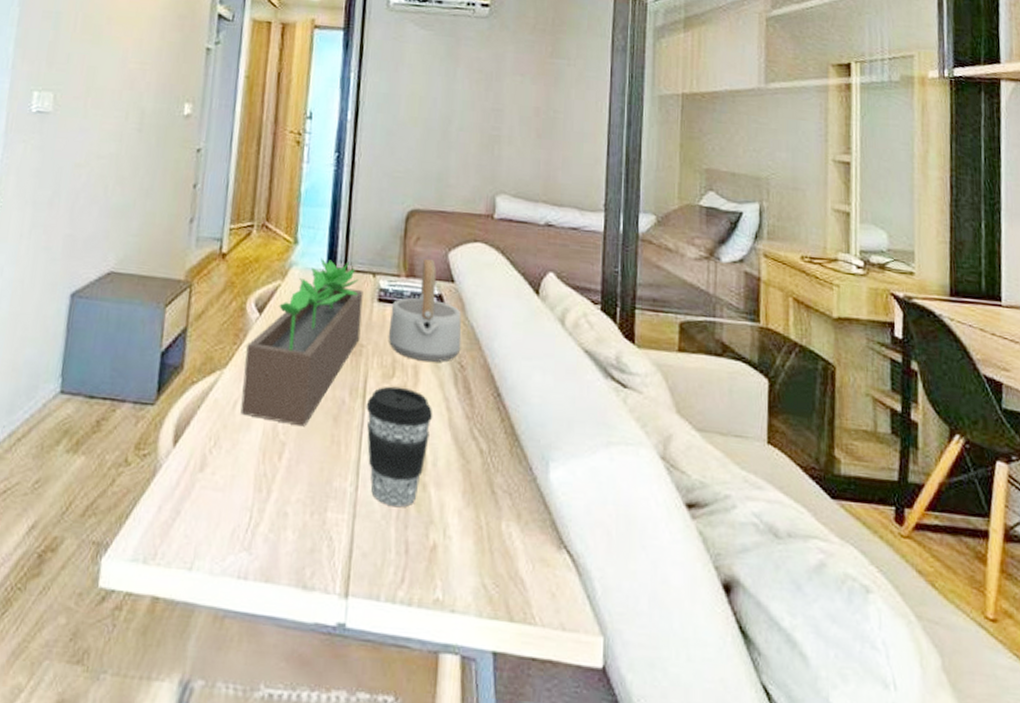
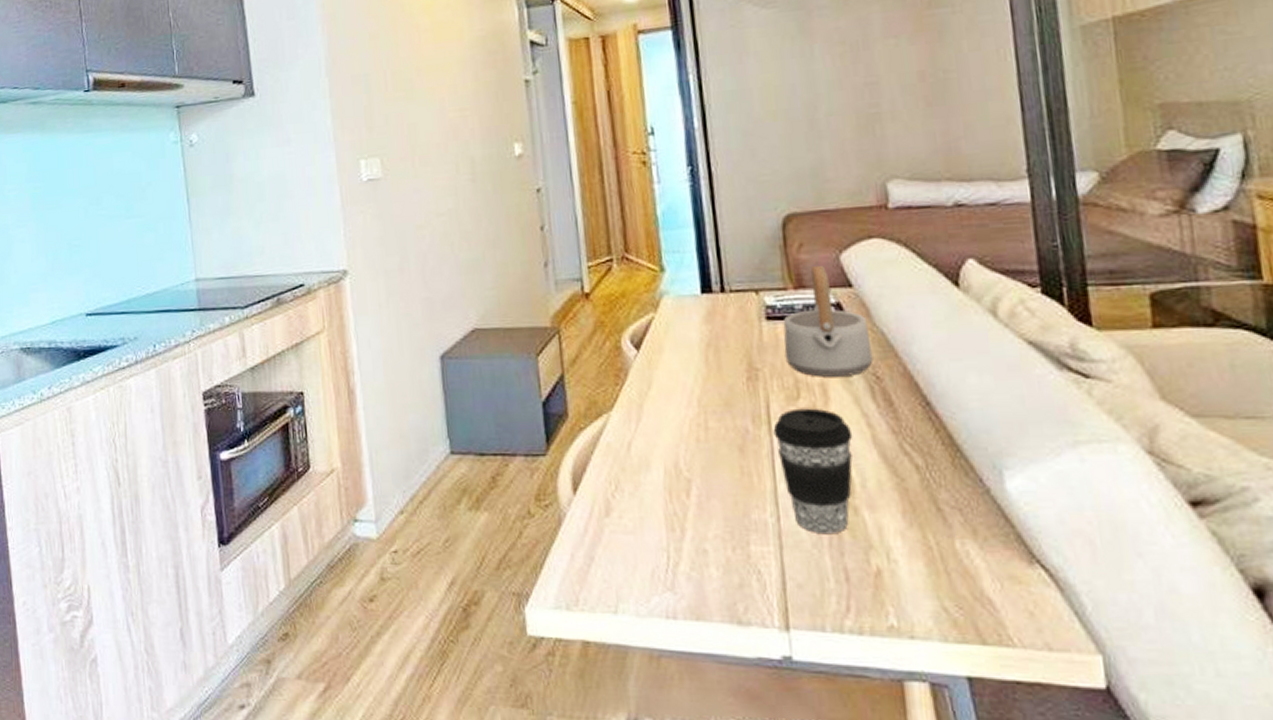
succulent planter: present [240,257,363,427] -> none [630,281,753,461]

